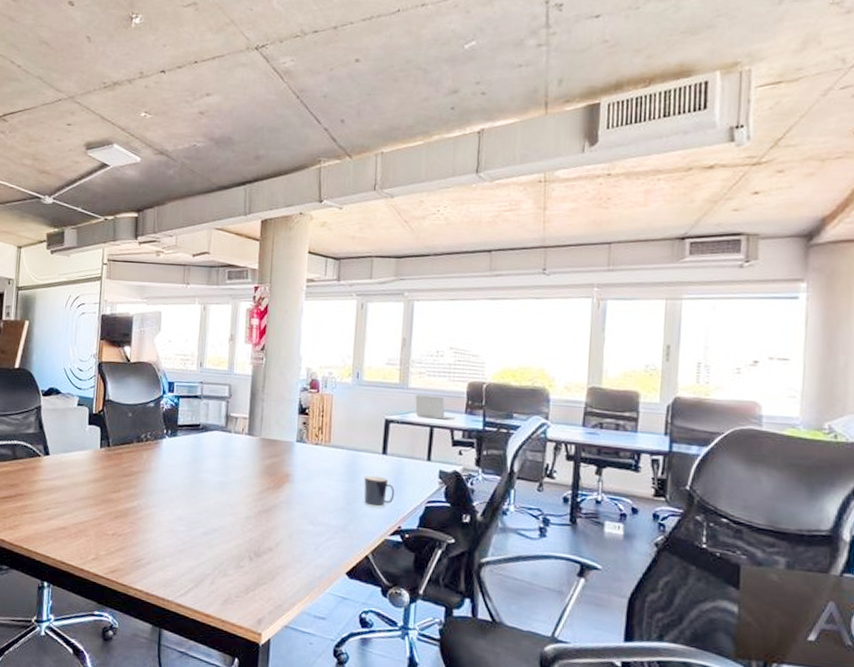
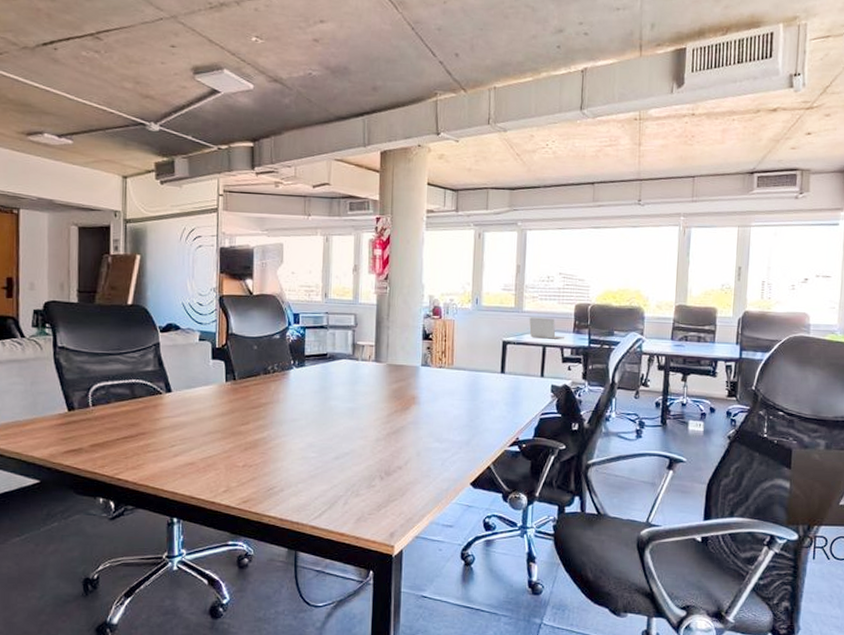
mug: present [363,476,395,509] -> none [485,394,513,423]

